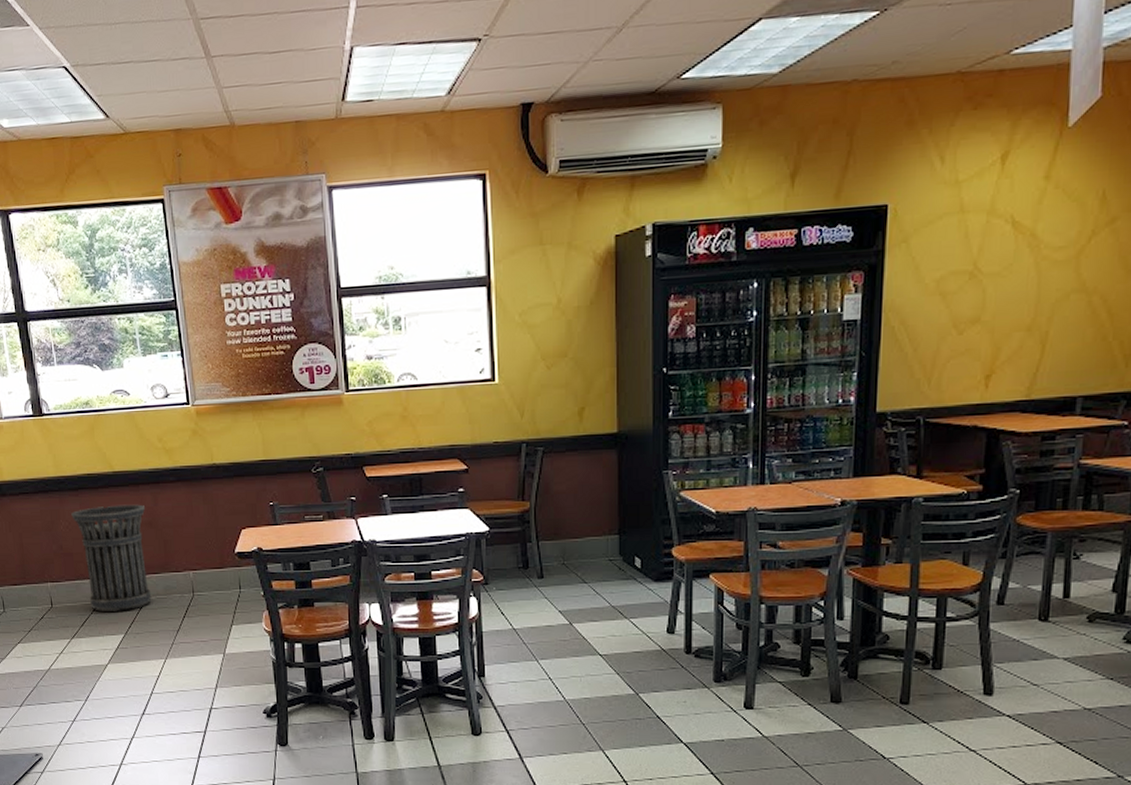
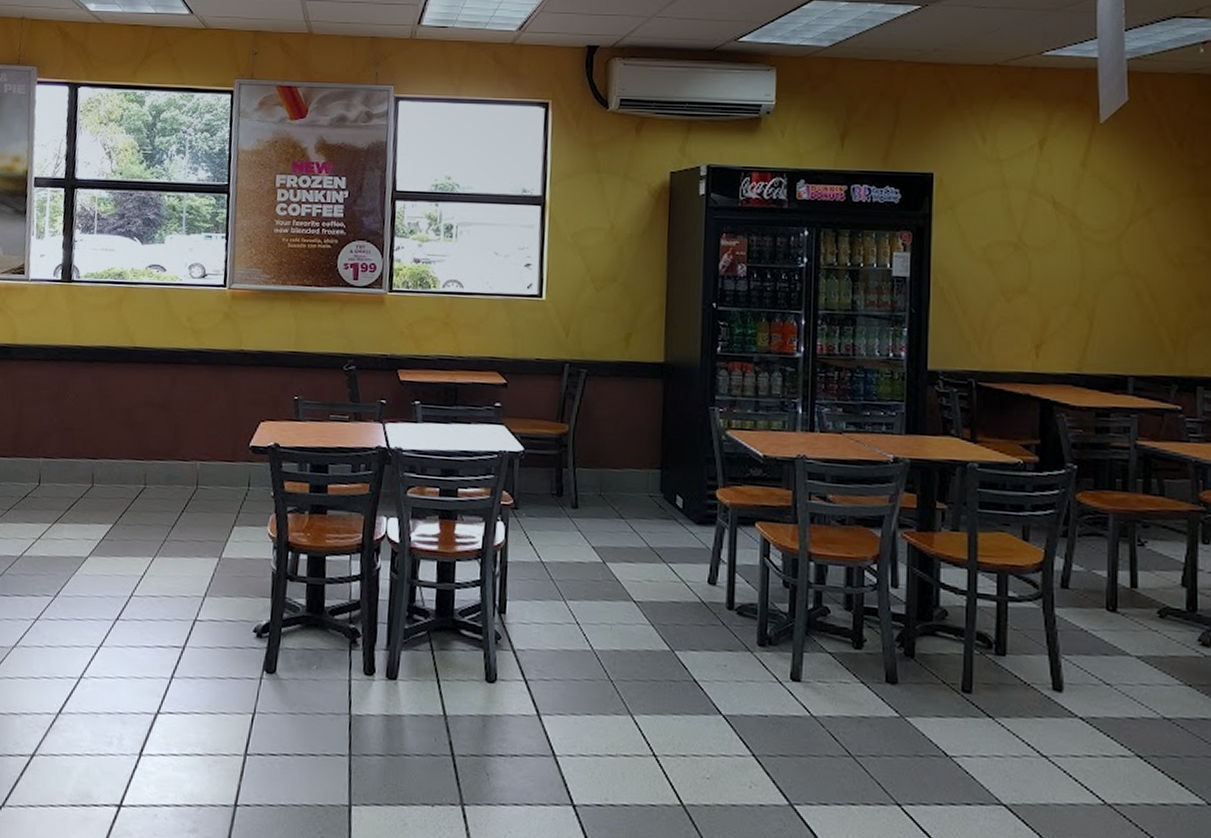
trash can: present [71,504,152,612] -> none [80,381,161,498]

